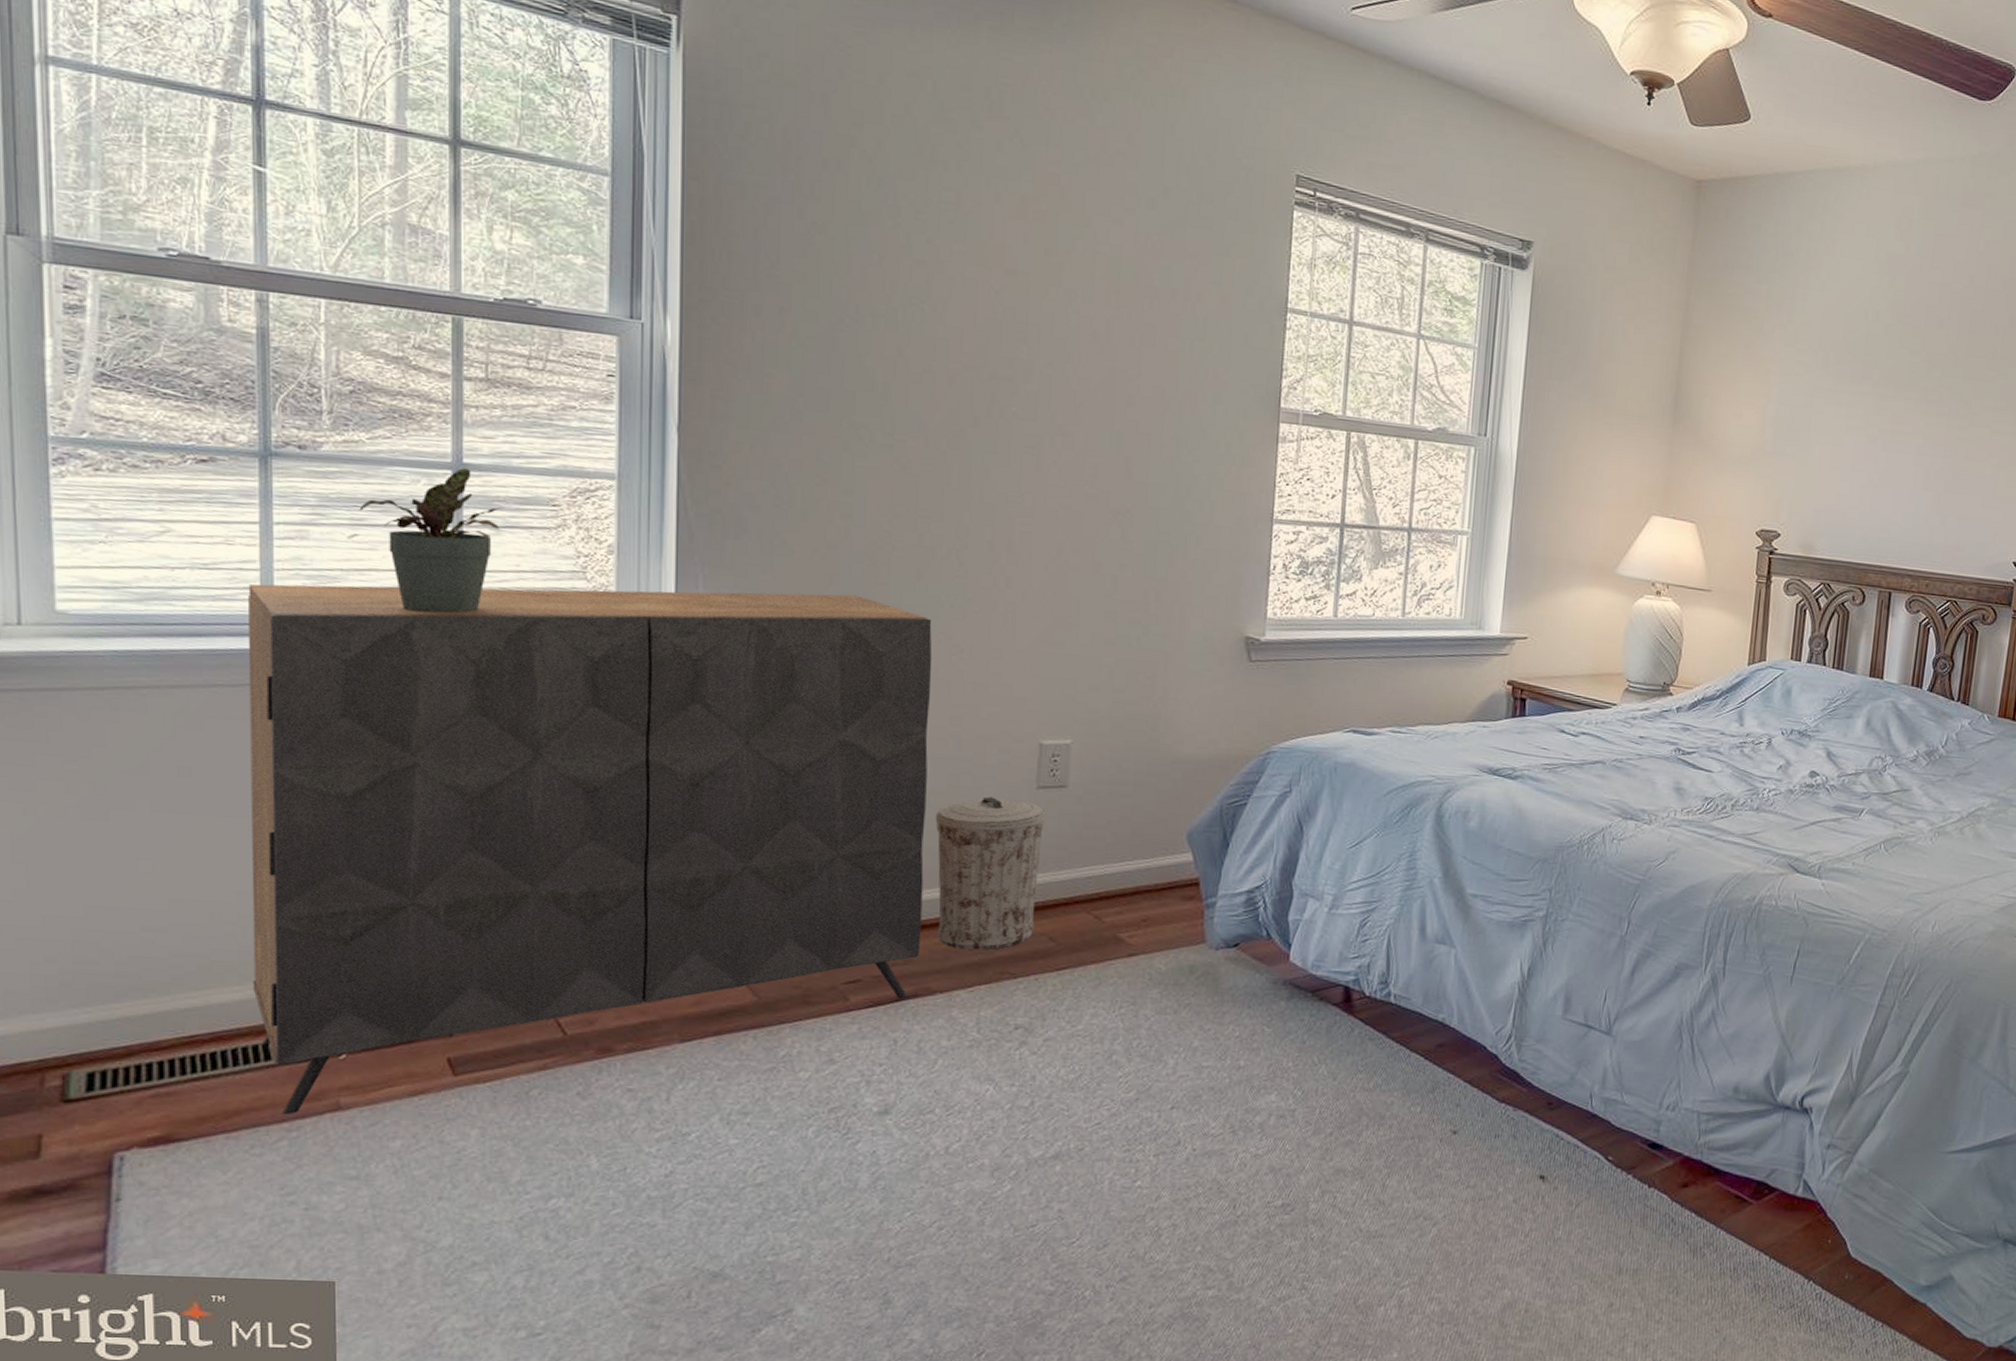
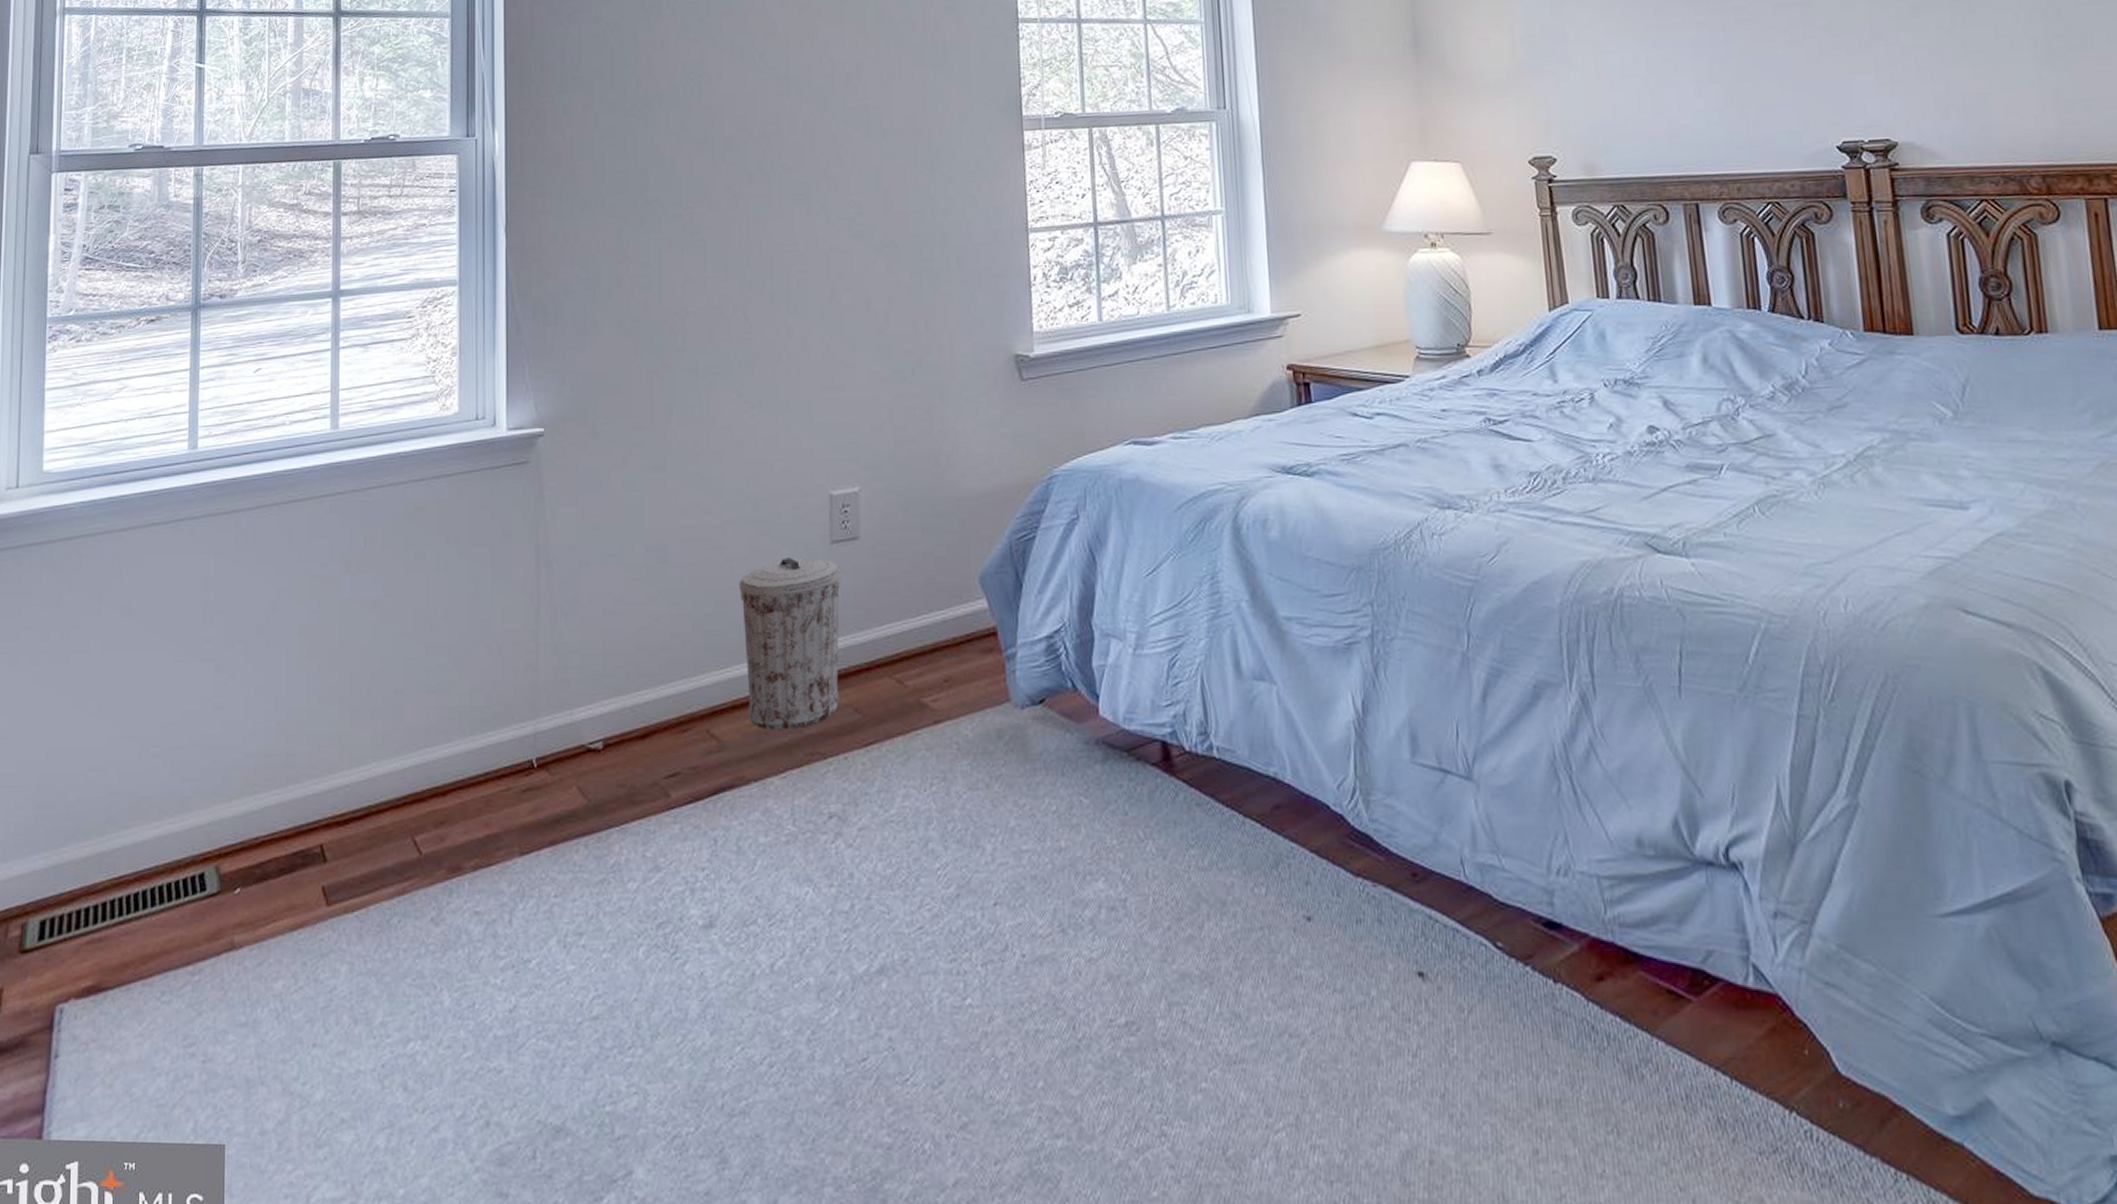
dresser: present [248,584,933,1114] -> none [169,364,733,956]
potted plant: present [359,468,506,614] -> none [262,294,372,433]

